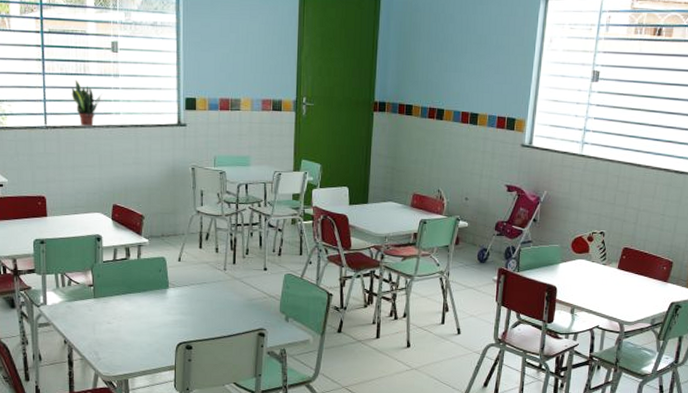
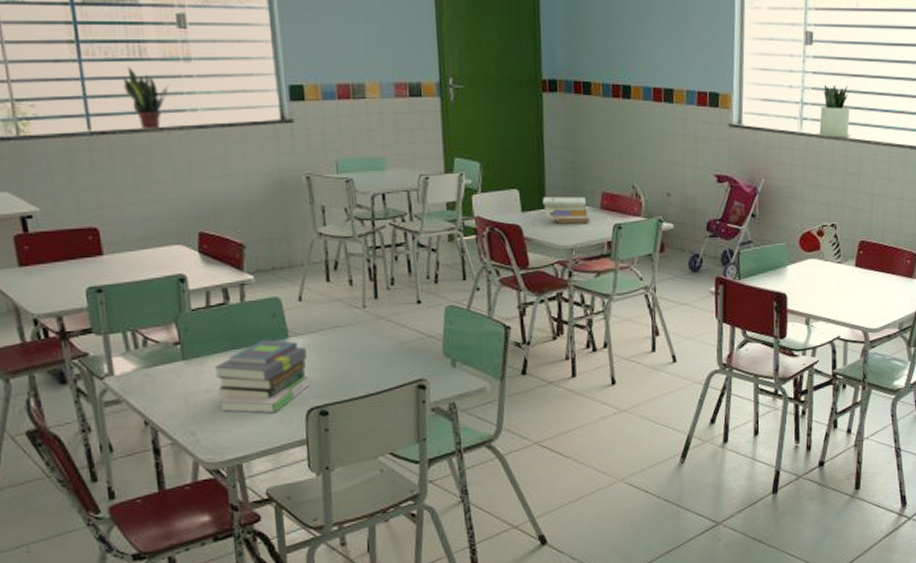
books: none [115,288,181,344] -> present [214,340,310,413]
books: none [366,195,401,218] -> present [542,196,589,225]
planter: none [595,115,627,162] -> present [817,84,851,140]

